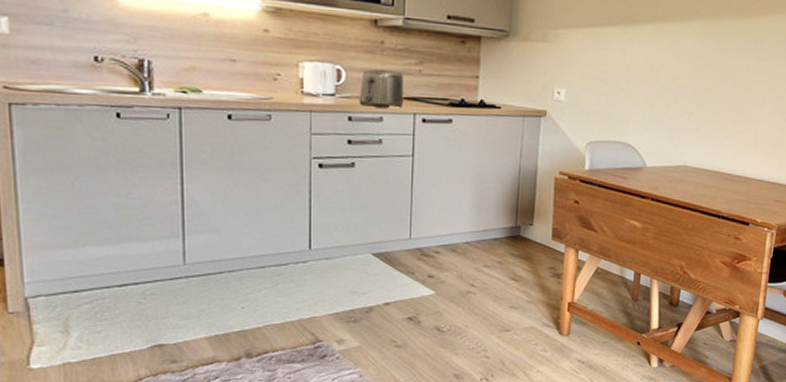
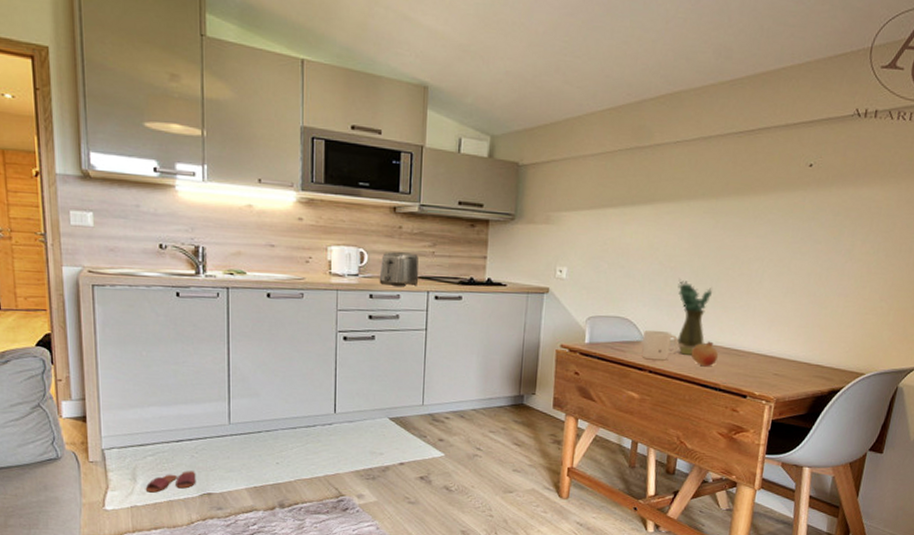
slippers: none [81,319,145,346] -> present [145,471,196,493]
mug: none [644,155,681,188] -> present [641,329,679,361]
vase: none [679,102,714,182] -> present [677,279,712,355]
fruit: none [693,167,722,194] -> present [690,341,719,367]

